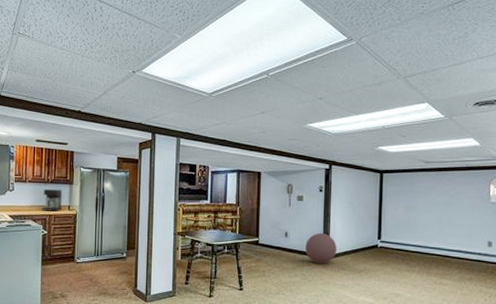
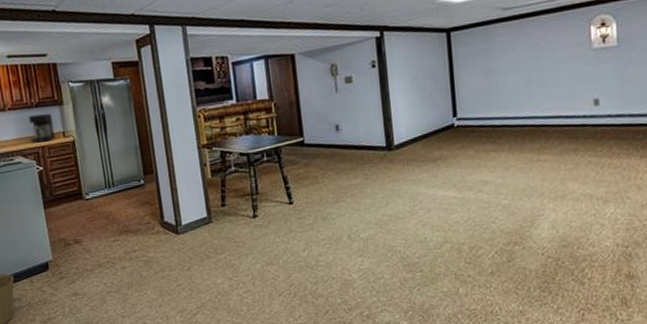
exercise ball: present [305,233,337,264] -> none [363,119,403,158]

